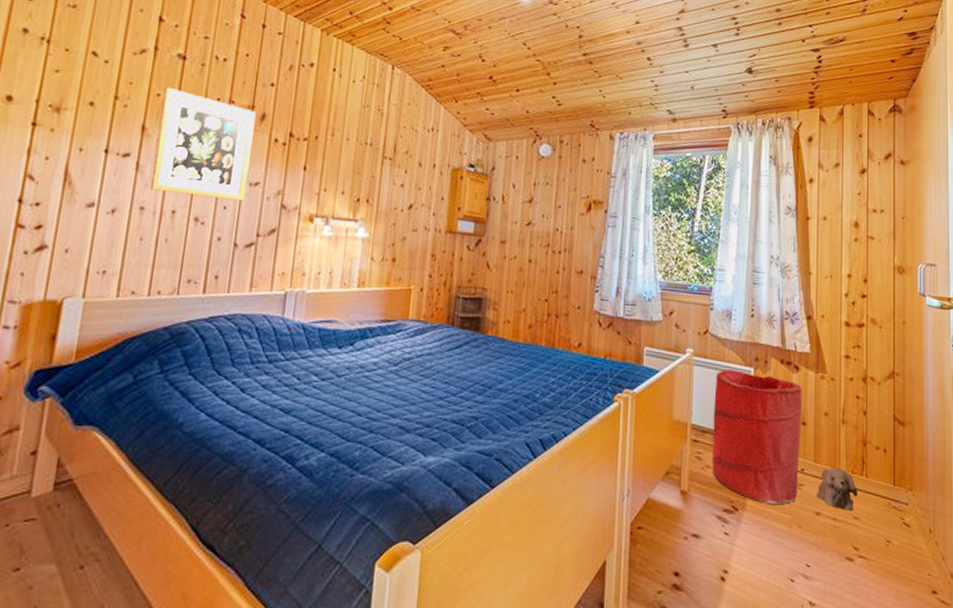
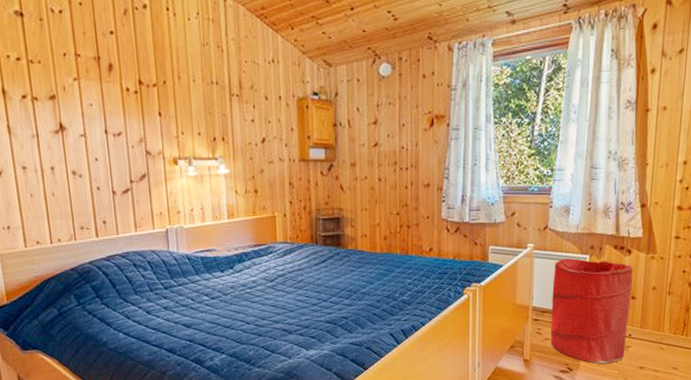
wall art: present [149,87,256,201] -> none [12,47,112,152]
plush toy: present [817,467,857,511] -> none [641,331,678,363]

